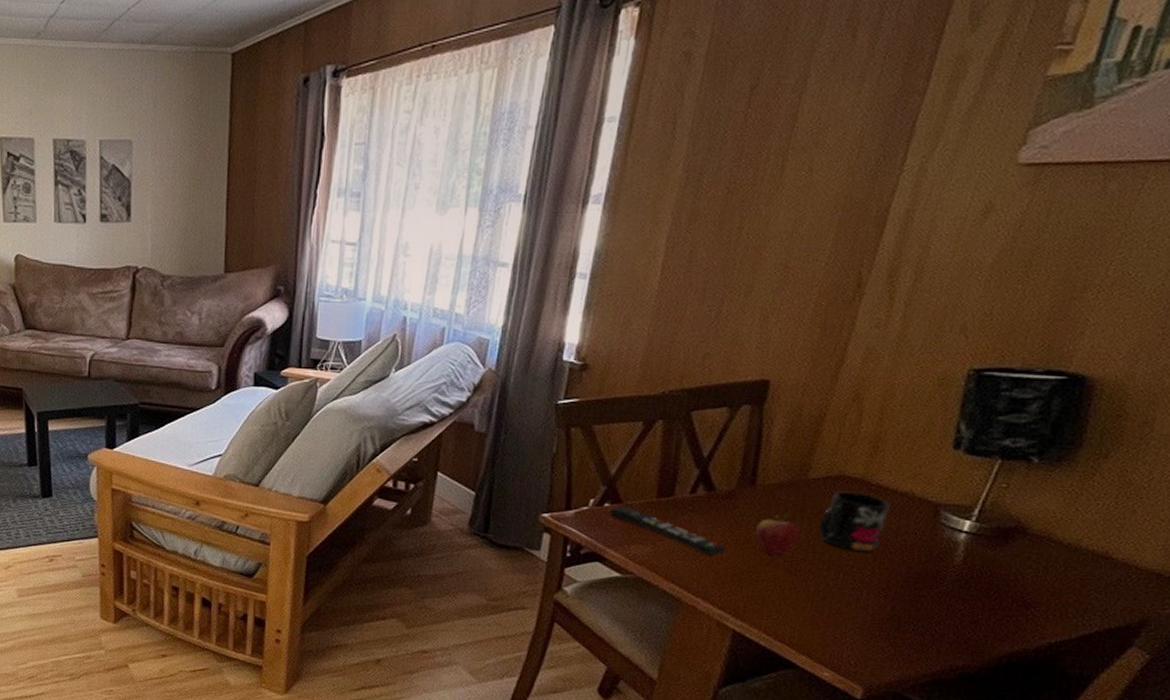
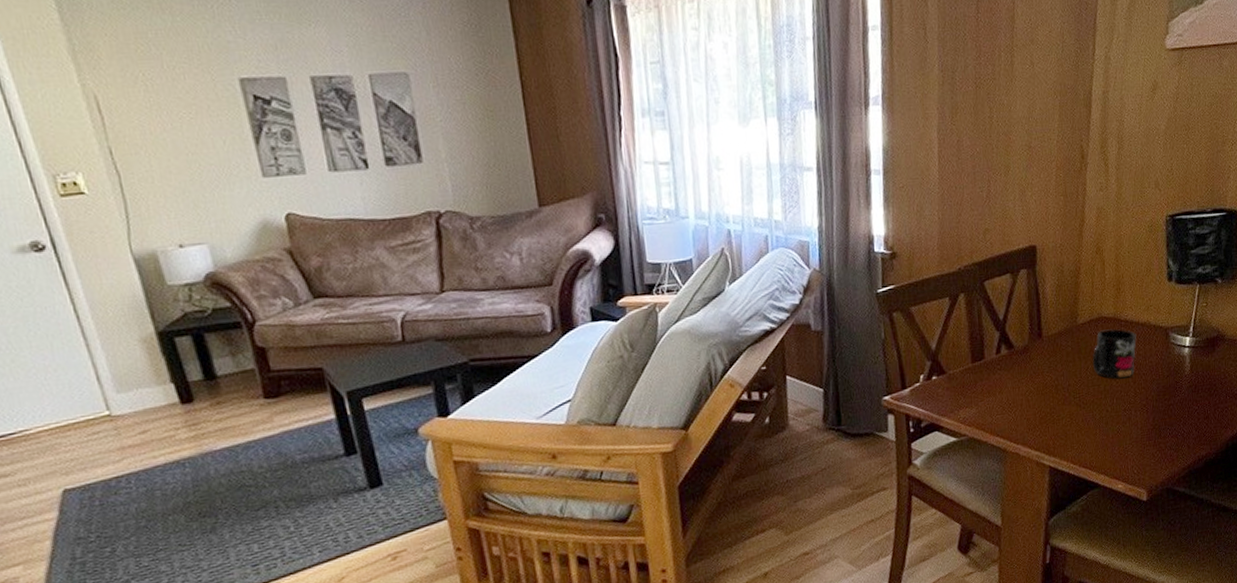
remote control: present [610,506,727,556] -> none [938,376,1032,406]
fruit: present [756,507,802,556] -> none [1049,350,1082,395]

